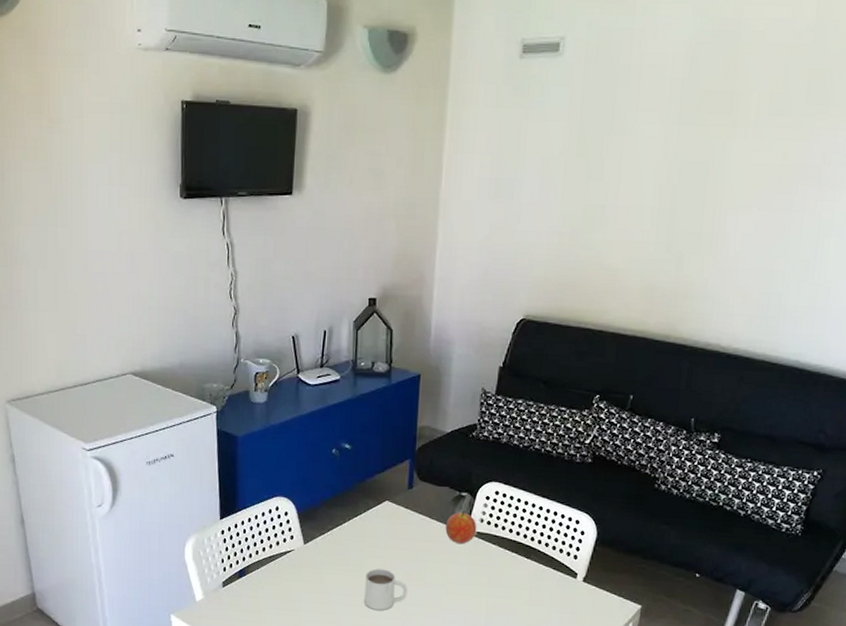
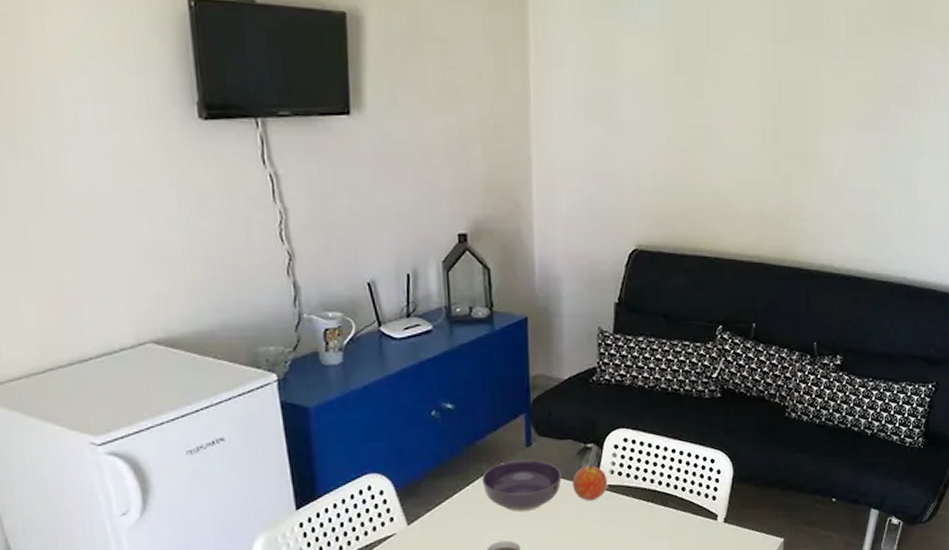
bowl: none [368,499,437,546] -> present [482,459,562,512]

